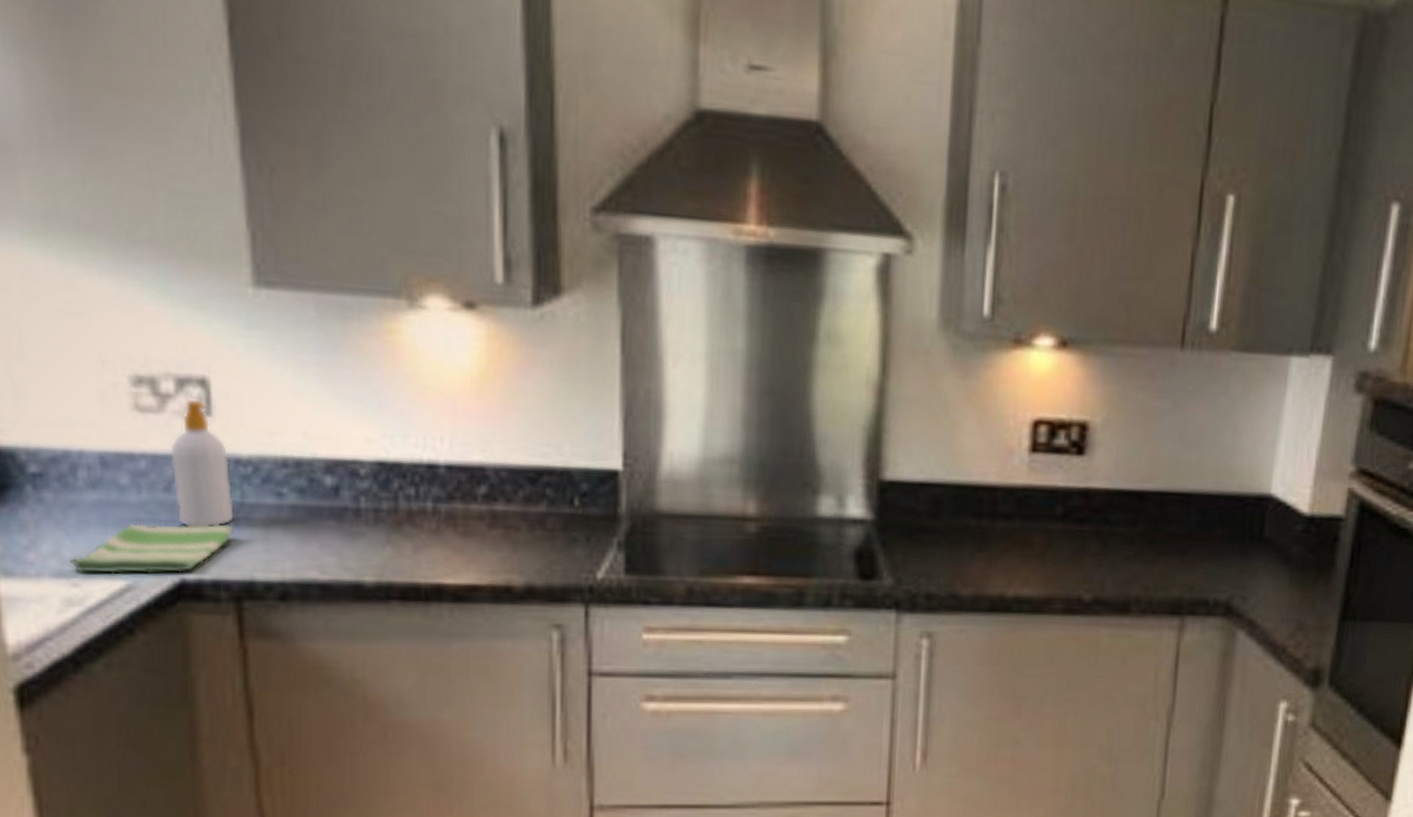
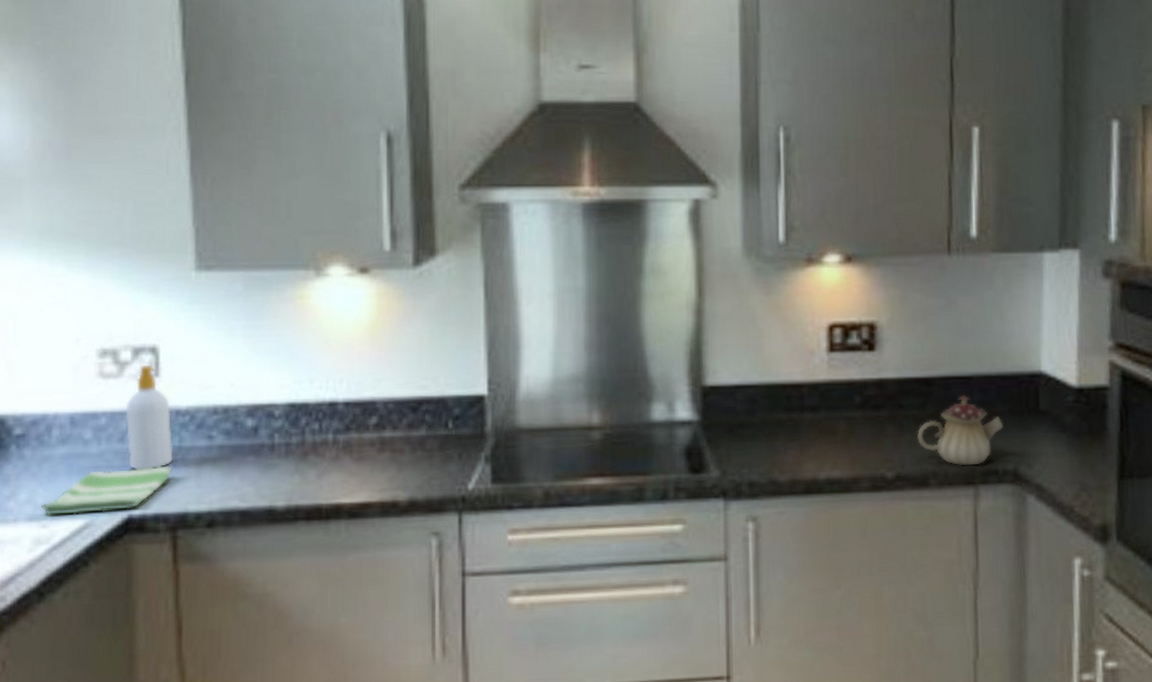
teapot: none [1122,514,1221,594] -> present [917,395,1004,466]

